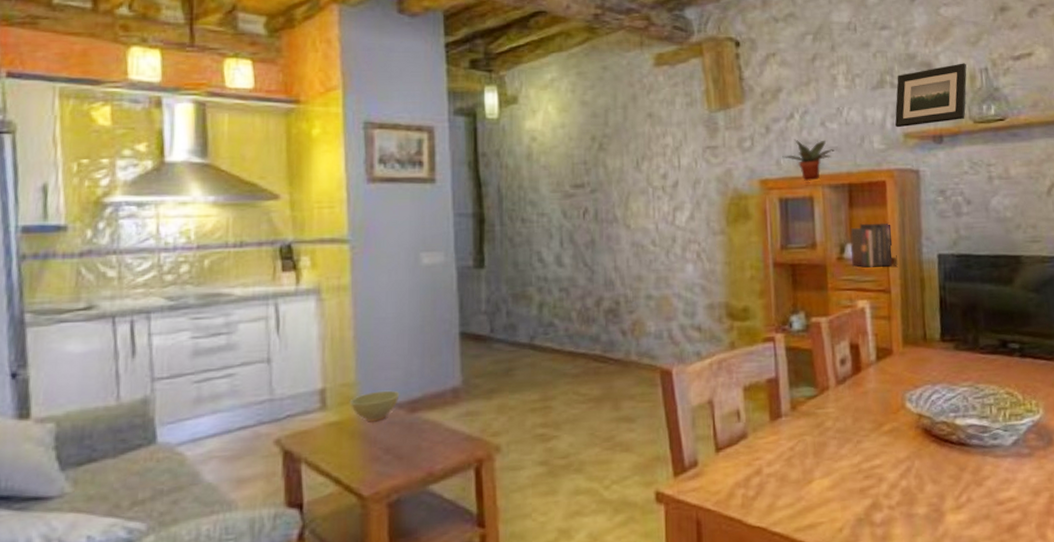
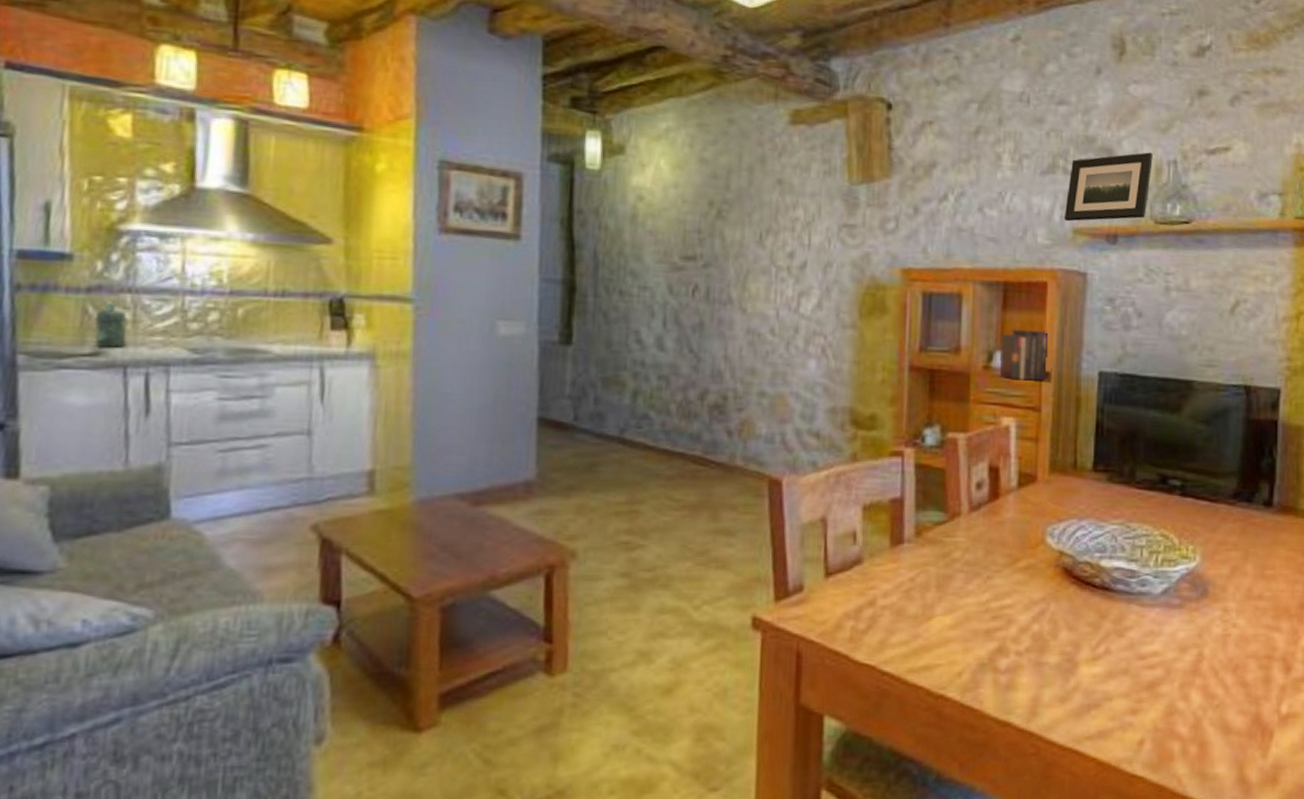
canister: none [87,264,114,302] -> present [95,303,127,348]
bowl: present [349,390,400,422] -> none [402,478,463,513]
potted plant: present [782,139,834,181] -> none [930,224,991,275]

